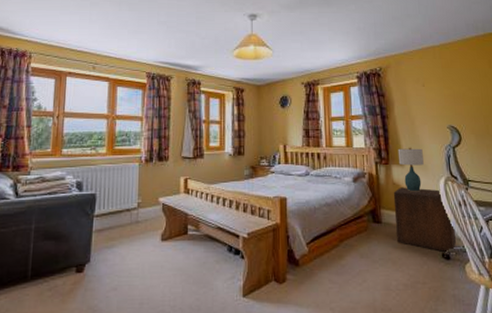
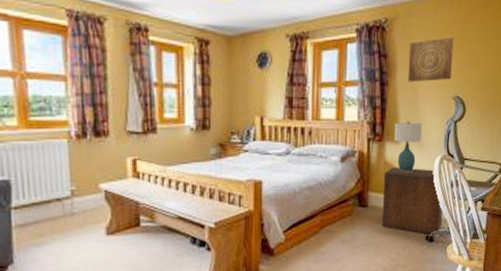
wall art: none [402,79,443,115] -> present [407,37,454,83]

